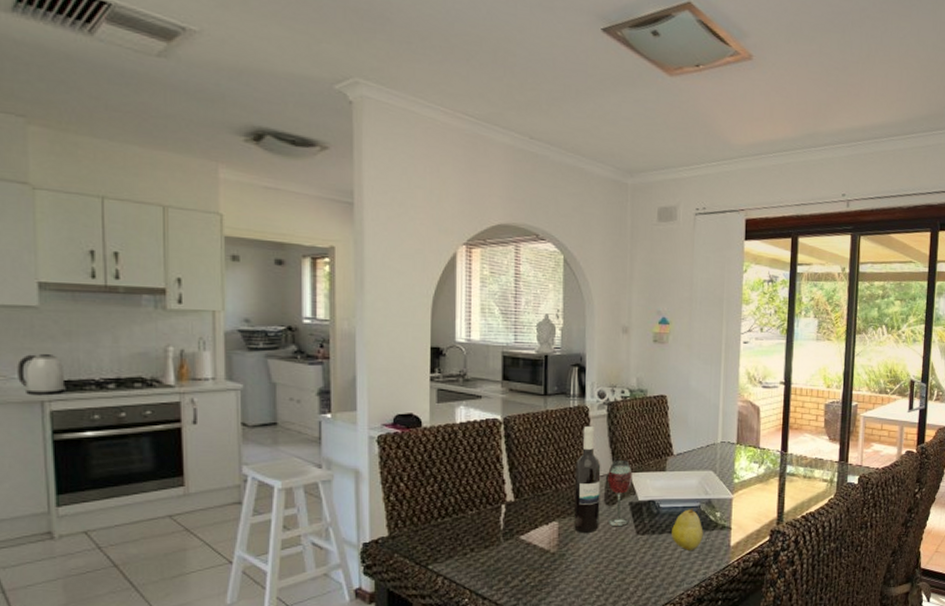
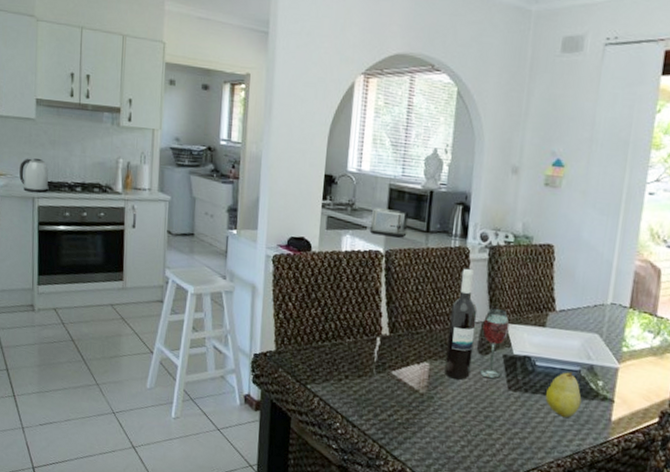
toaster: none [485,376,526,404] -> present [369,207,410,238]

